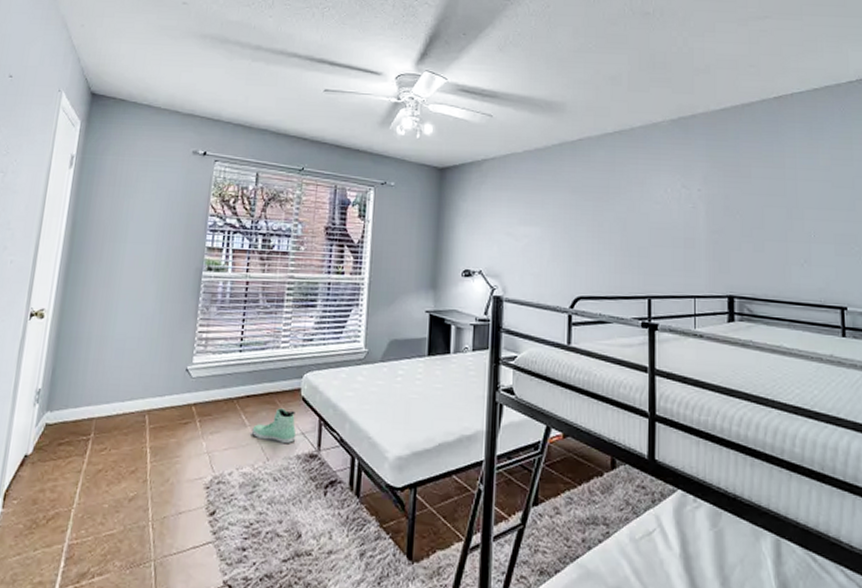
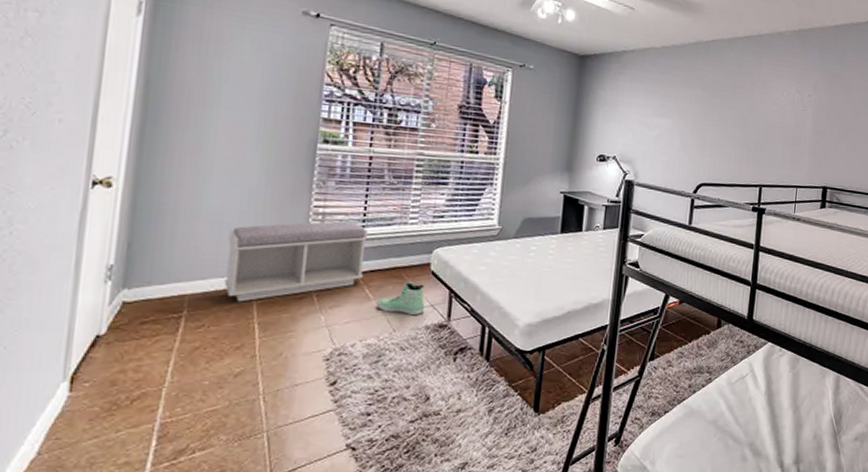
bench: none [123,345,245,426] -> present [223,220,369,302]

